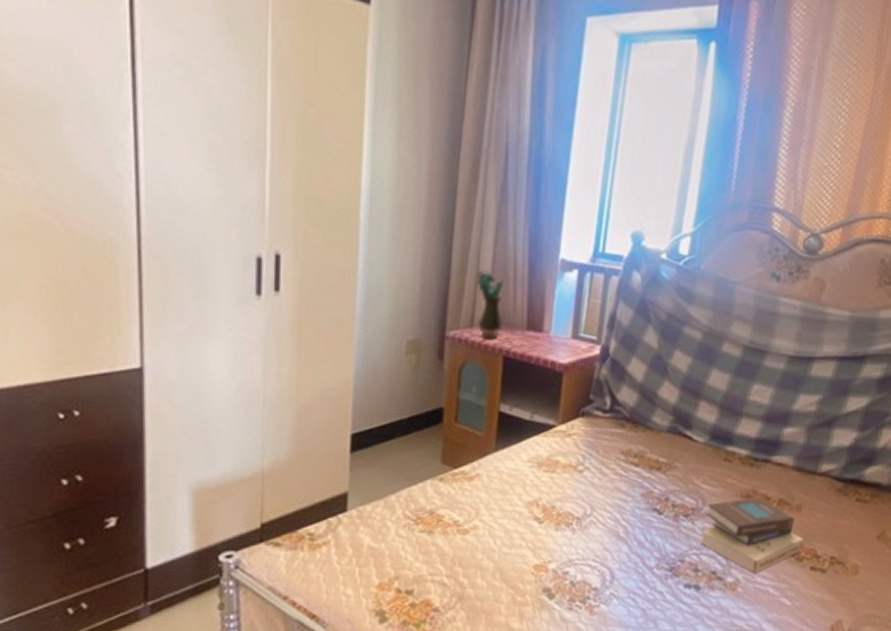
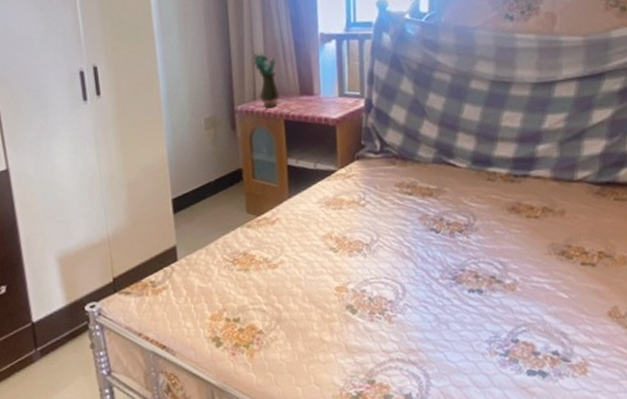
books: present [700,498,805,573] -> none [476,208,572,273]

